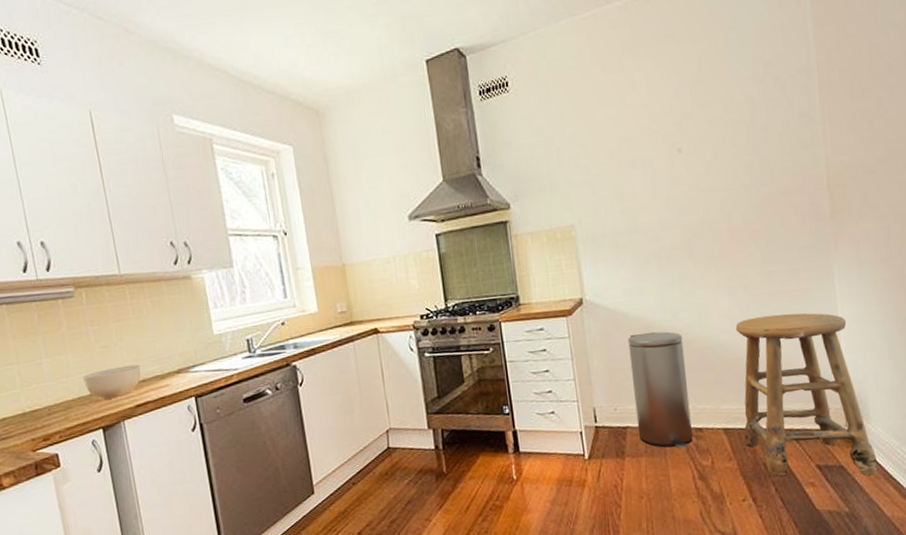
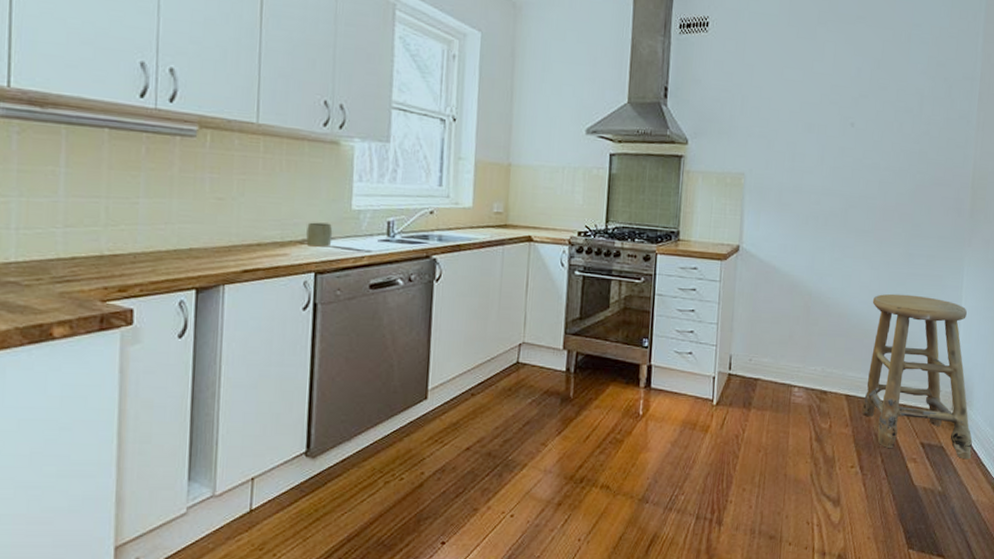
bowl: present [82,364,141,400] -> none [184,224,258,258]
mug: none [179,350,204,375] -> present [306,222,333,248]
pedal bin: present [628,331,693,449] -> none [767,289,825,408]

